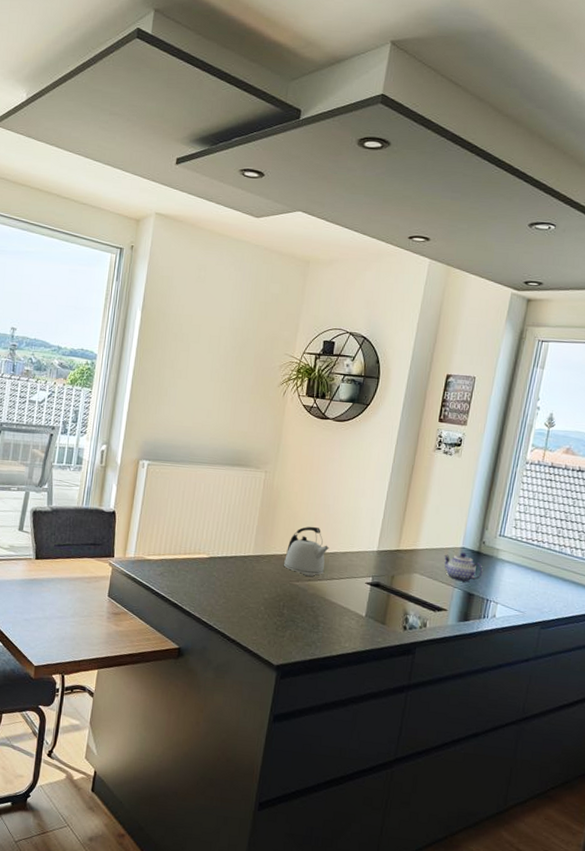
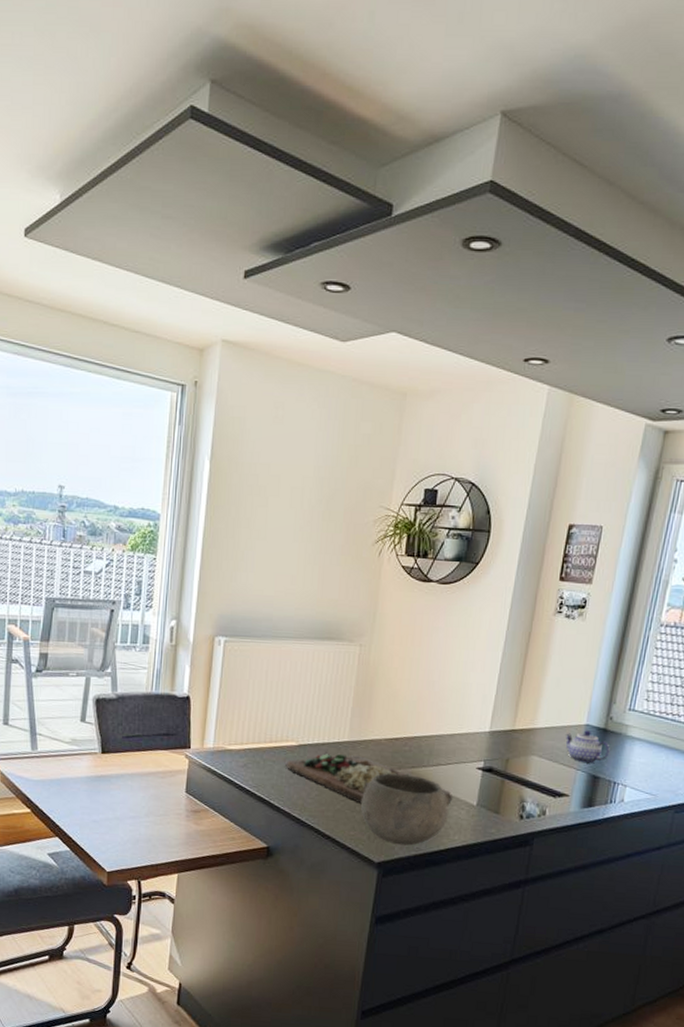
cutting board: none [197,563,344,612] -> present [285,751,452,804]
bowl: none [263,584,342,651] -> present [361,772,450,846]
kettle: present [283,526,329,576] -> none [382,706,435,762]

